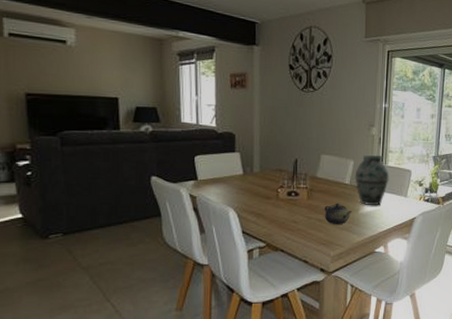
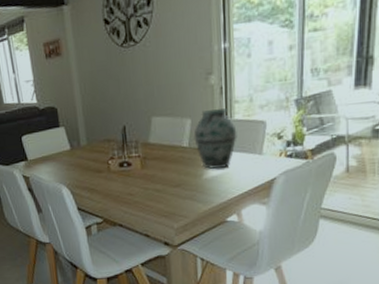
teapot: present [324,203,351,224] -> none [161,169,194,194]

